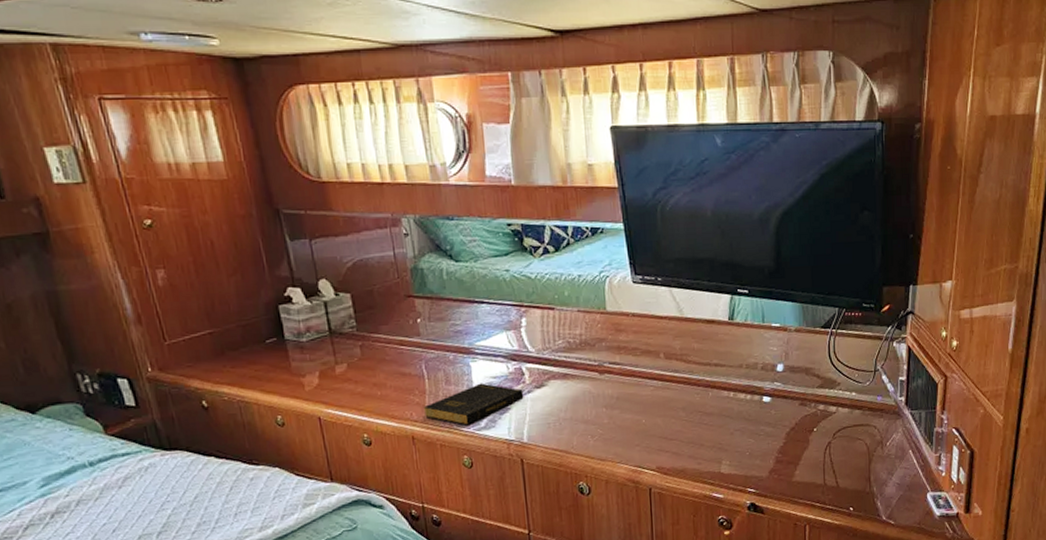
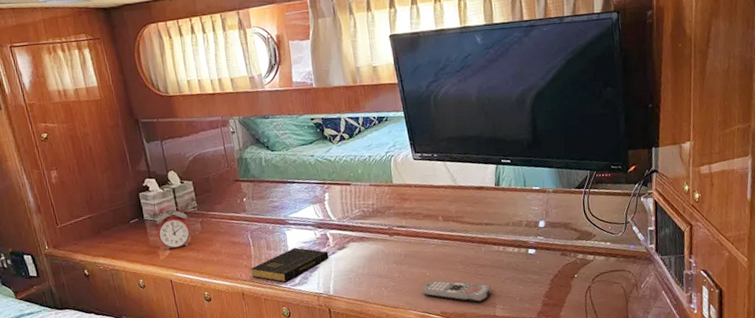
alarm clock: none [301,322,348,379] -> present [156,204,191,250]
remote control: none [636,429,718,457] -> present [422,280,492,303]

